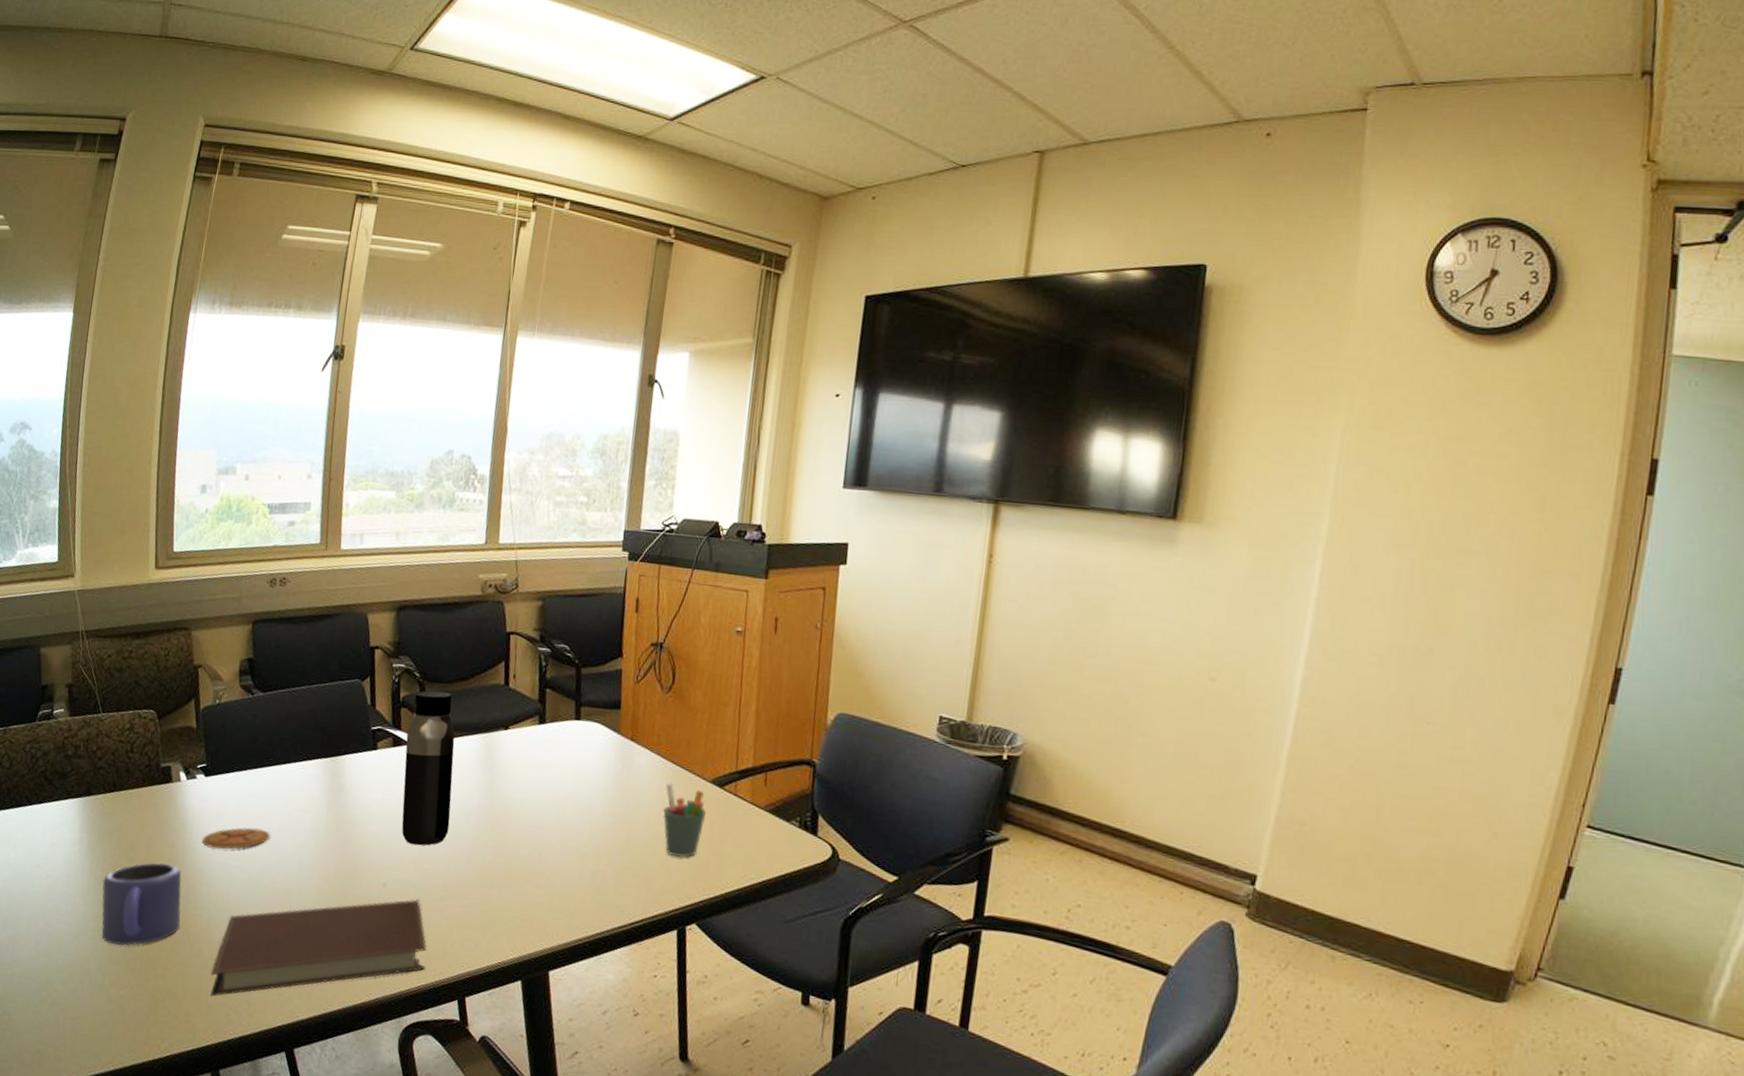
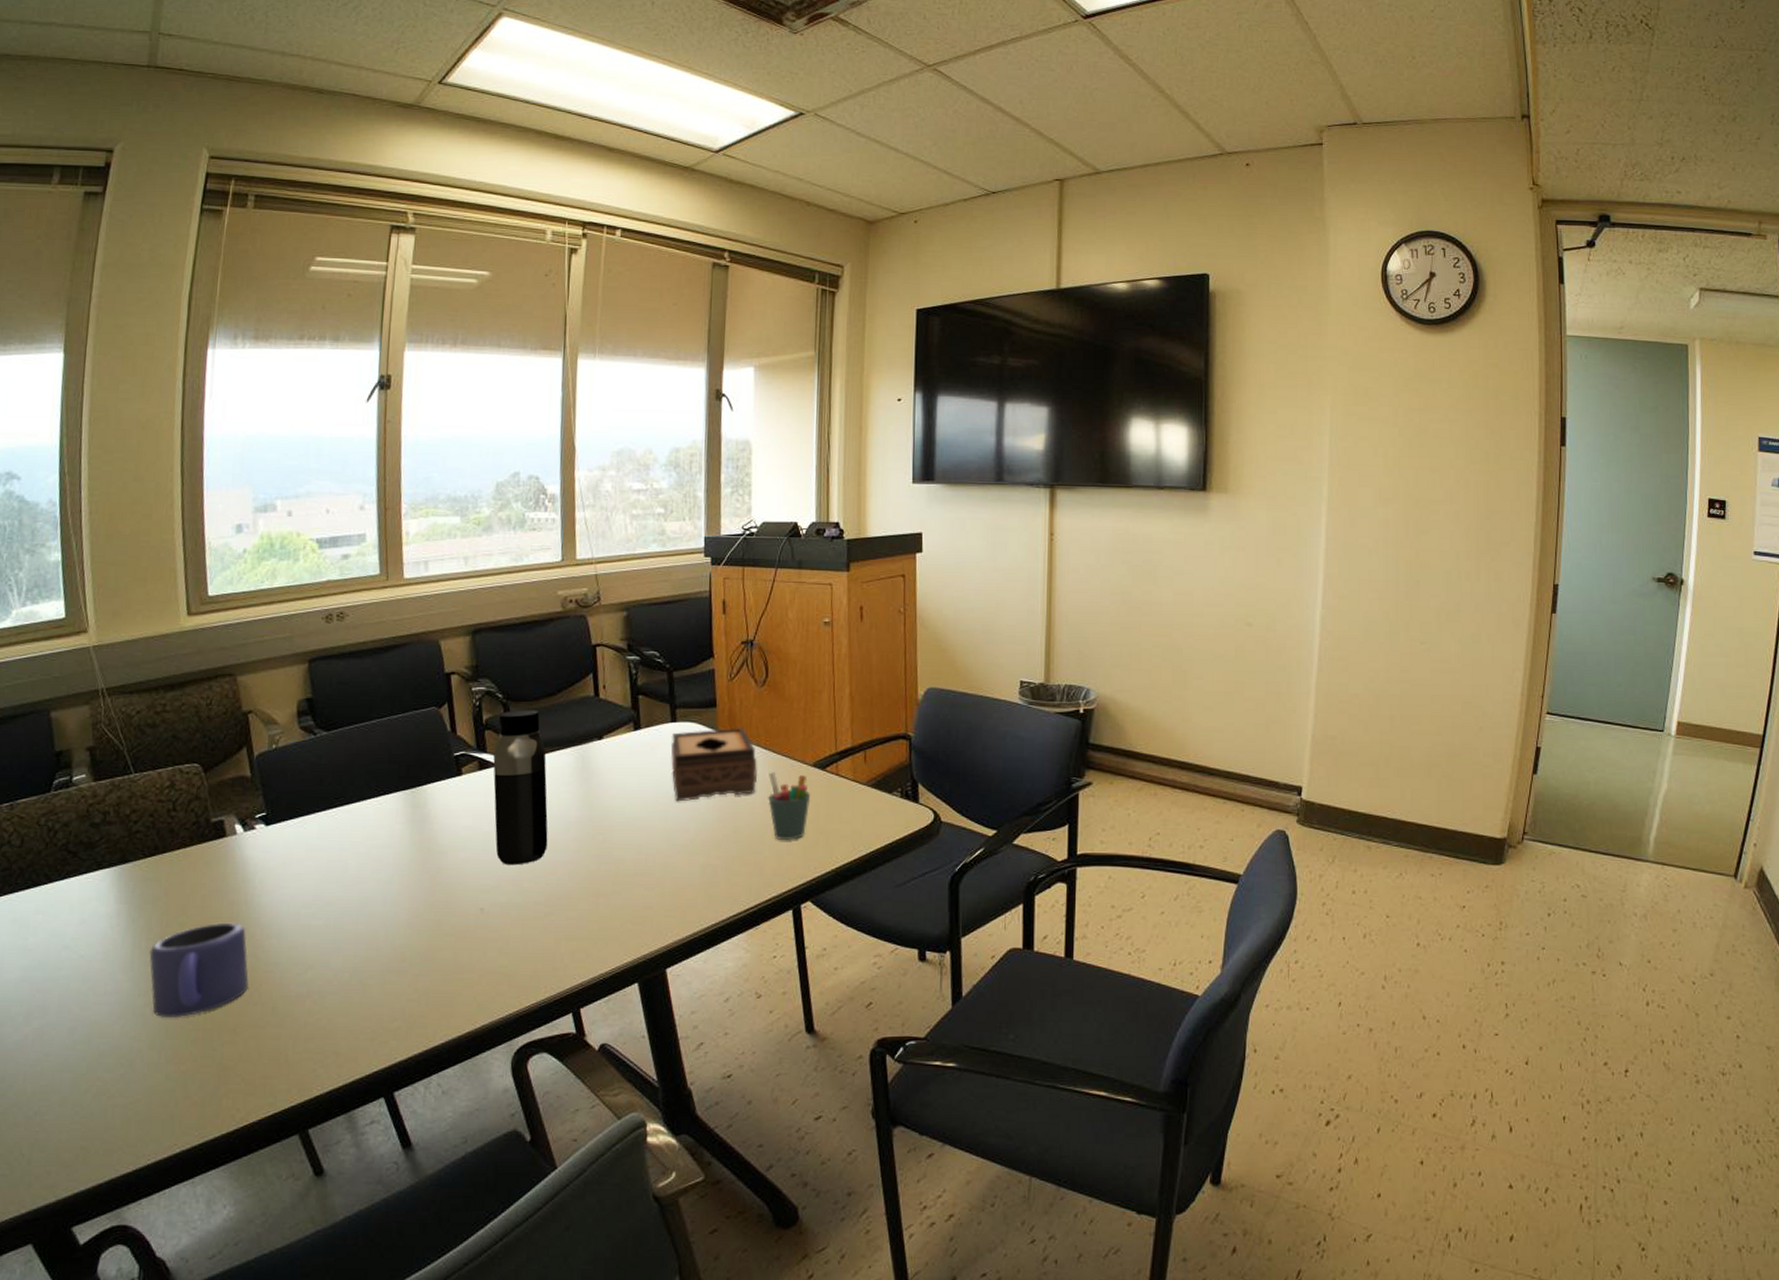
coaster: present [201,827,270,850] -> none [267,872,348,899]
notebook: present [209,899,427,997] -> none [290,919,535,1054]
tissue box: none [571,731,656,804] -> present [670,728,758,802]

